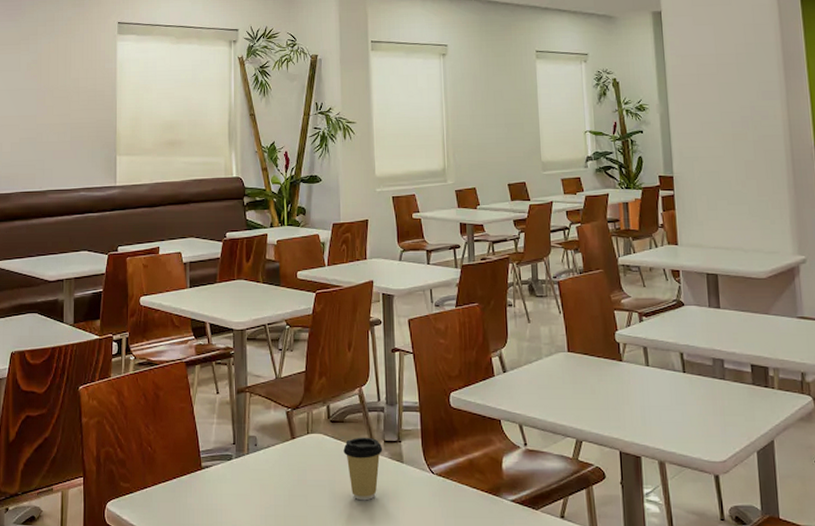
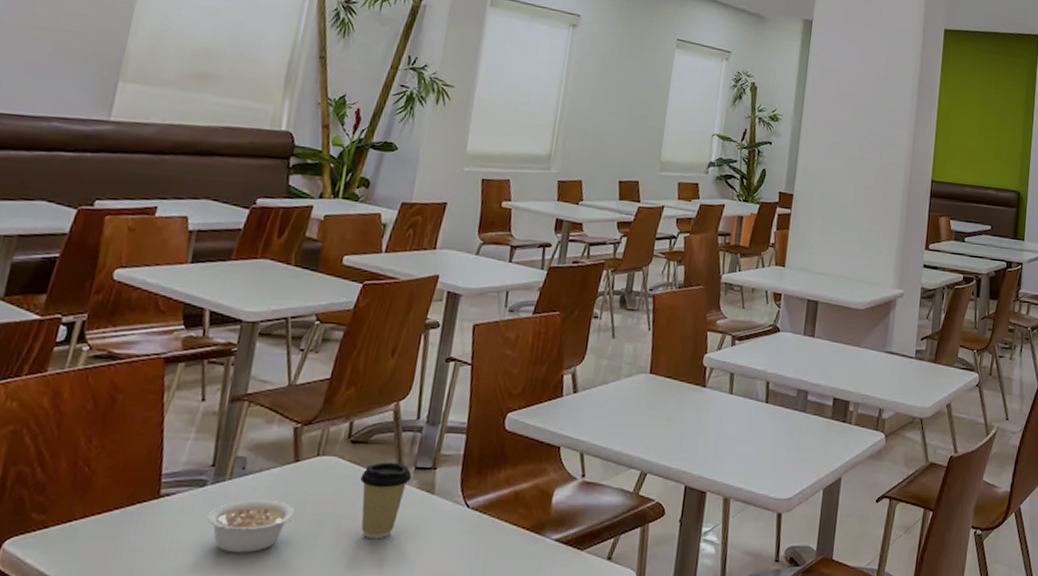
legume: none [237,470,300,512] -> present [207,500,294,553]

